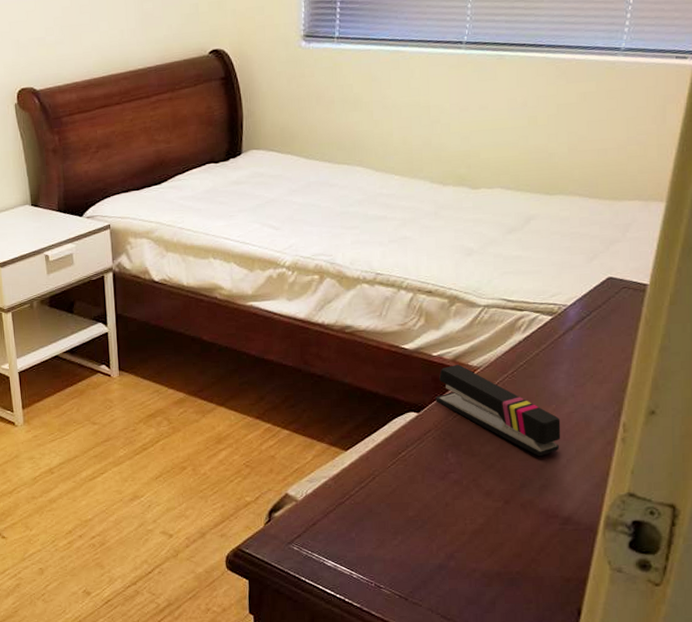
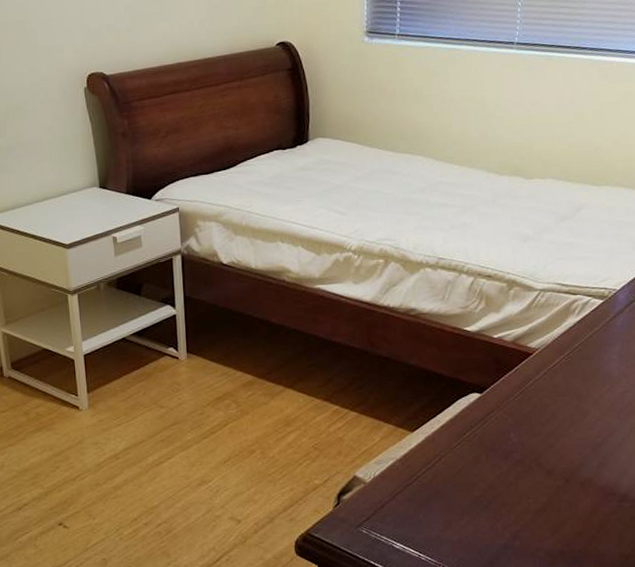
stapler: present [435,365,561,456] -> none [497,346,616,435]

